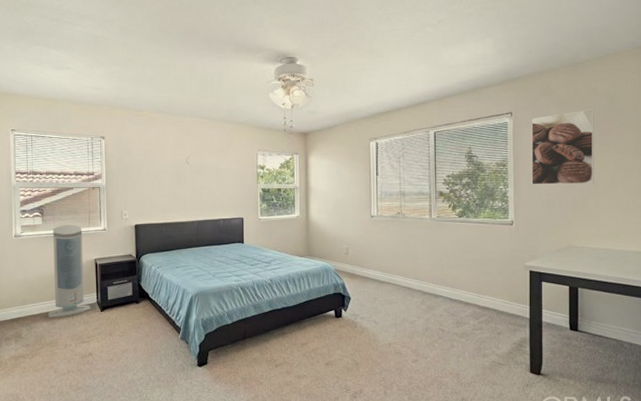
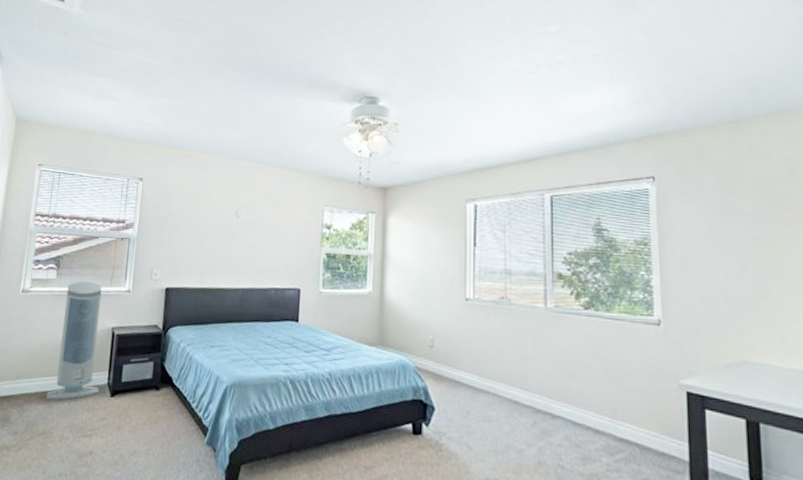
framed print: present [531,109,594,185] -> none [681,178,774,277]

